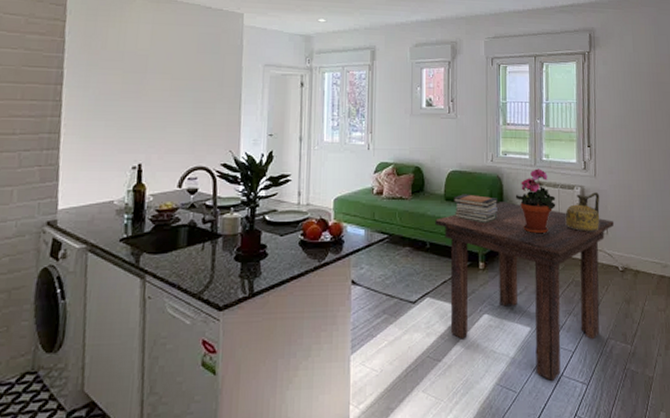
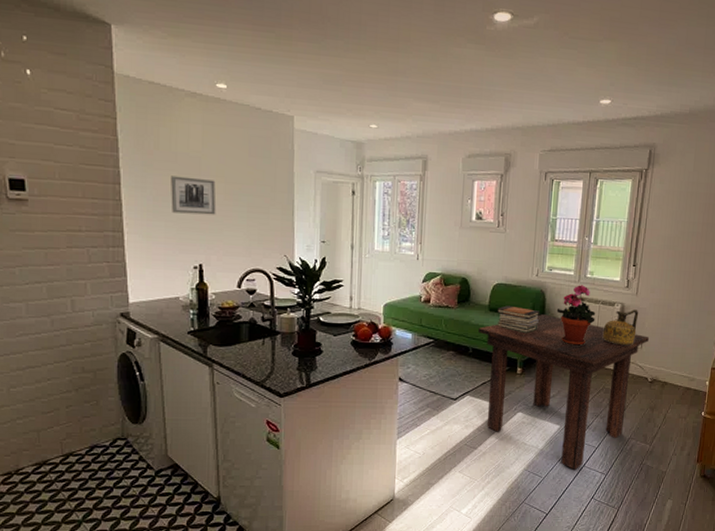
wall art: none [114,74,162,112] -> present [171,176,216,215]

